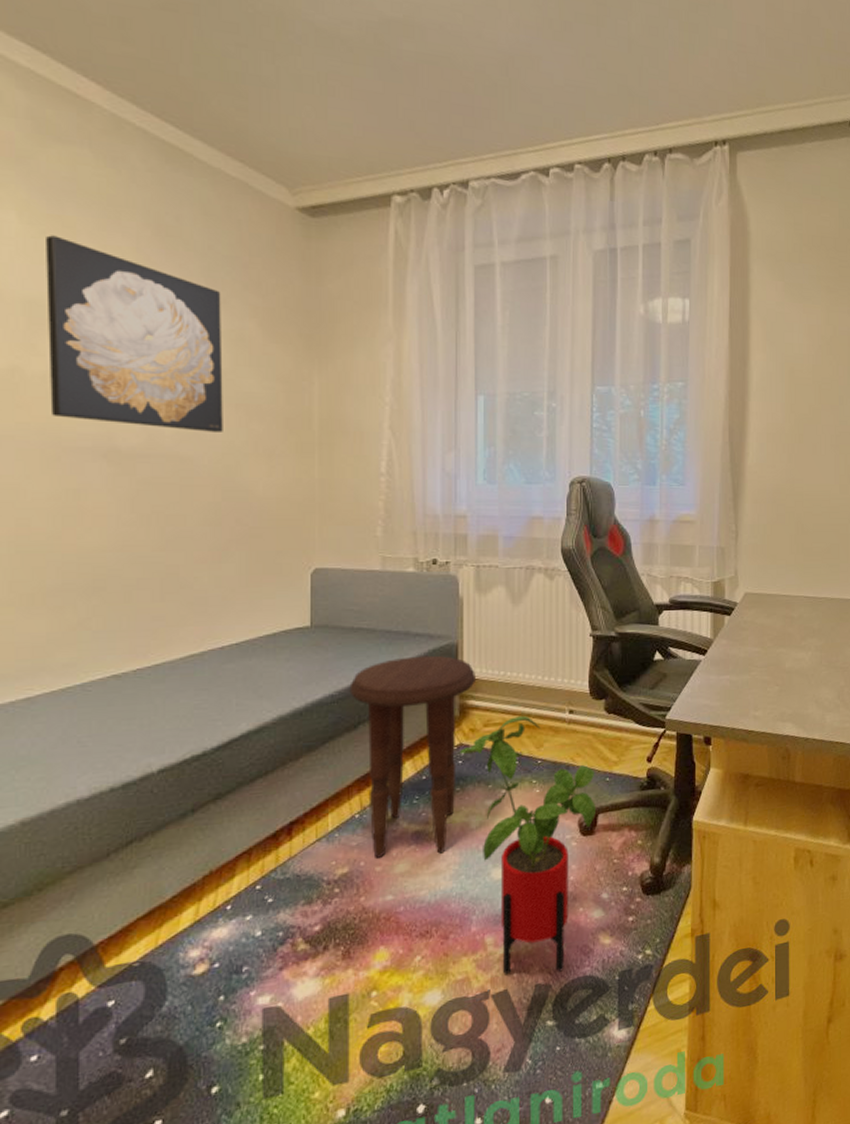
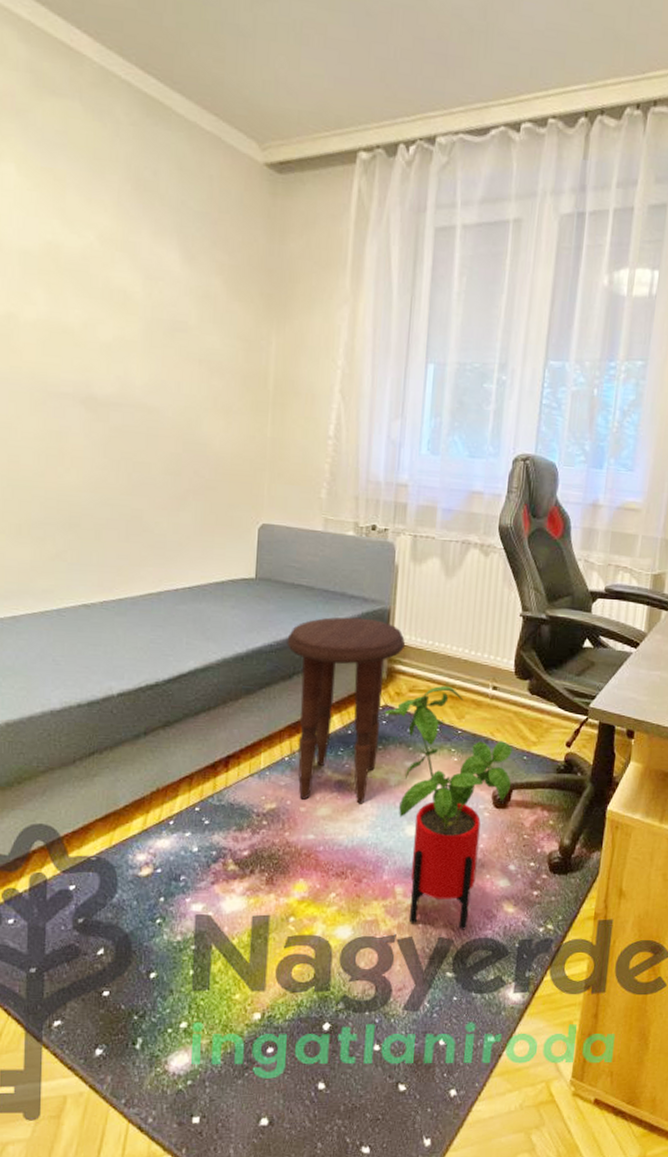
wall art: present [46,235,223,432] -> none [38,188,191,386]

